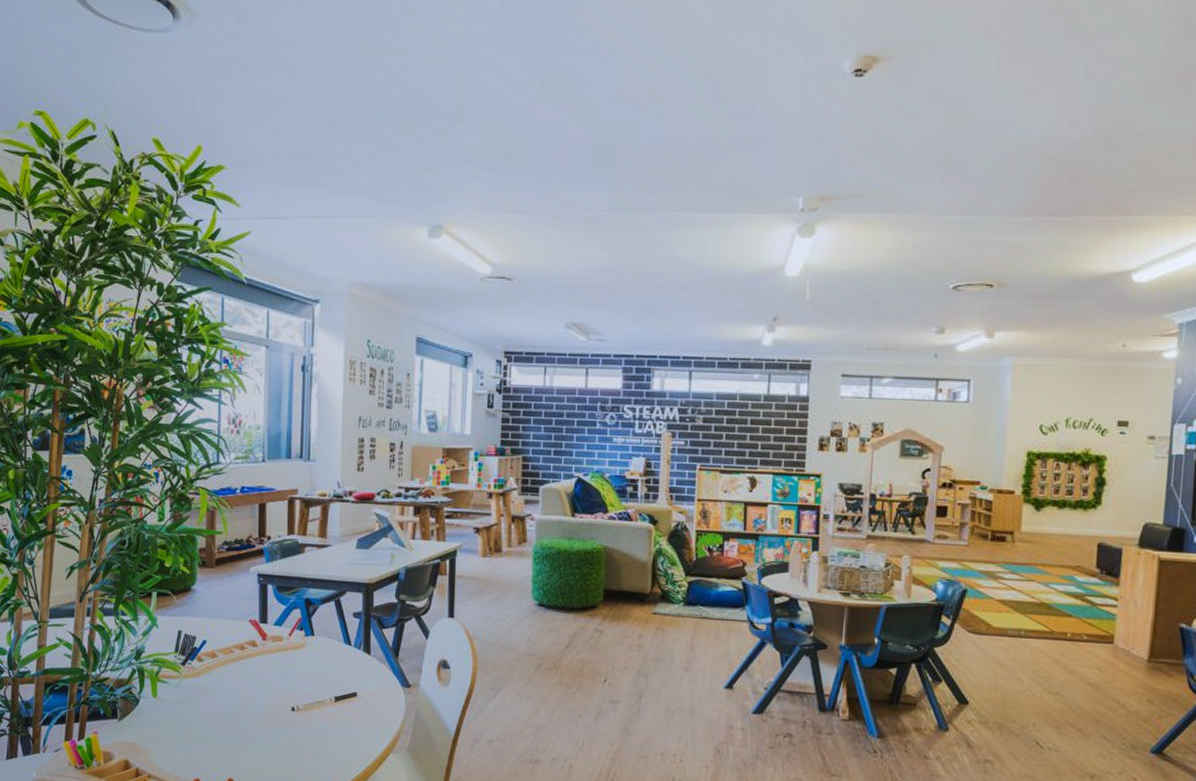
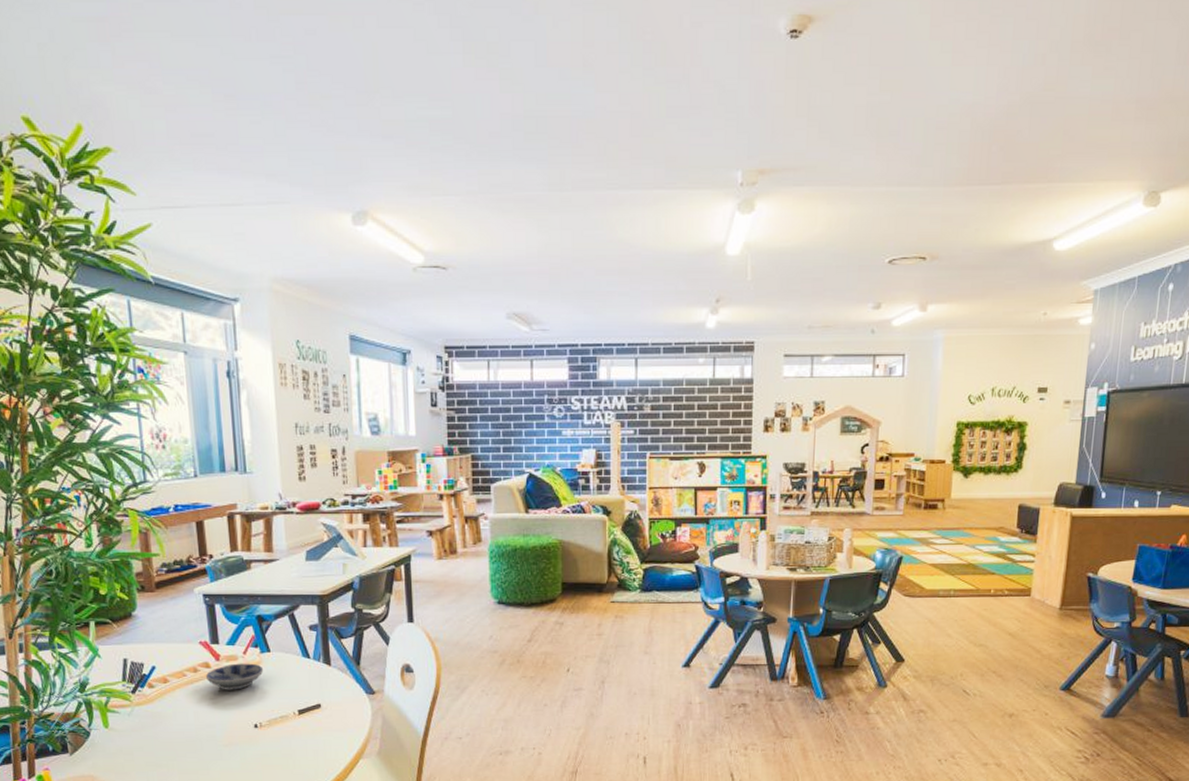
bowl: none [251,644,306,671] -> present [205,663,264,690]

